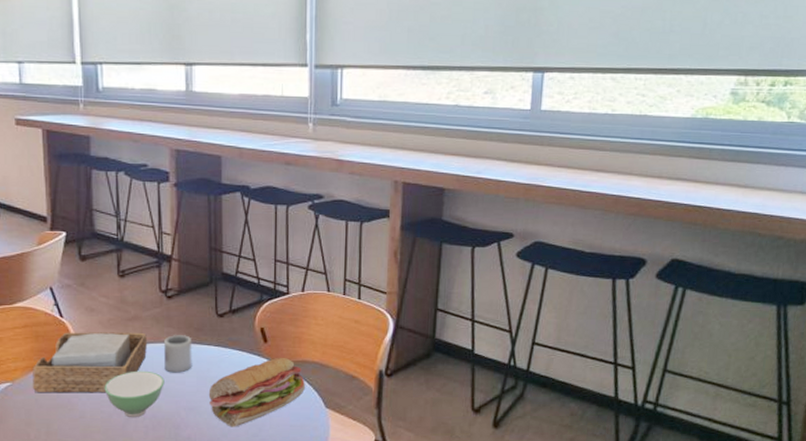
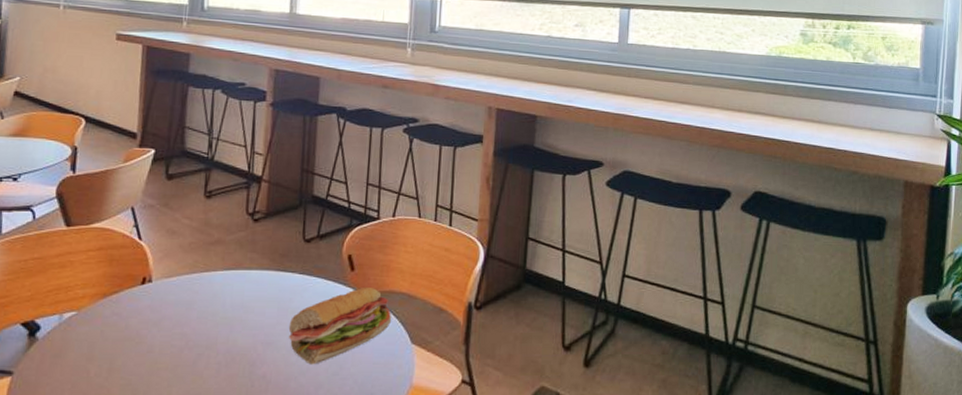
napkin holder: present [33,332,148,393] -> none [100,256,229,325]
bowl: present [104,370,164,418] -> none [177,300,243,353]
cup: present [164,335,192,373] -> none [244,261,276,303]

